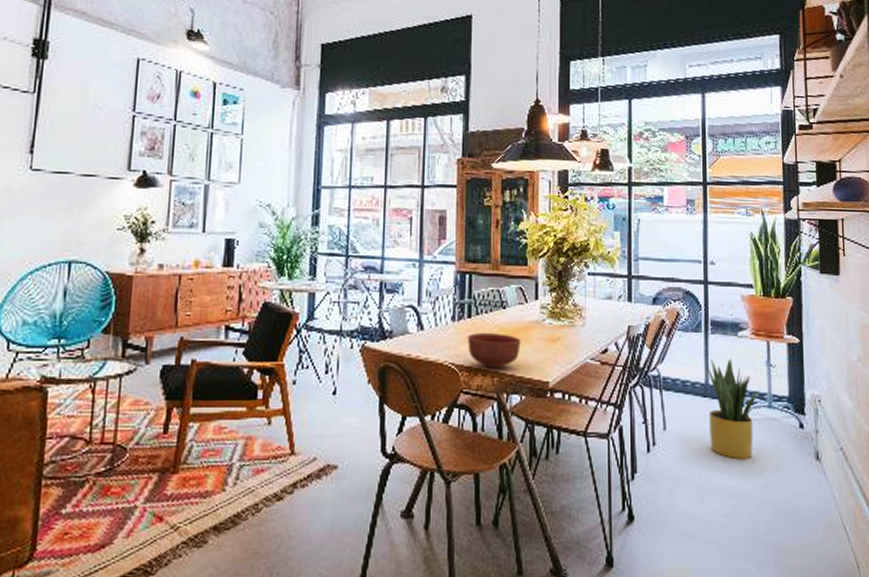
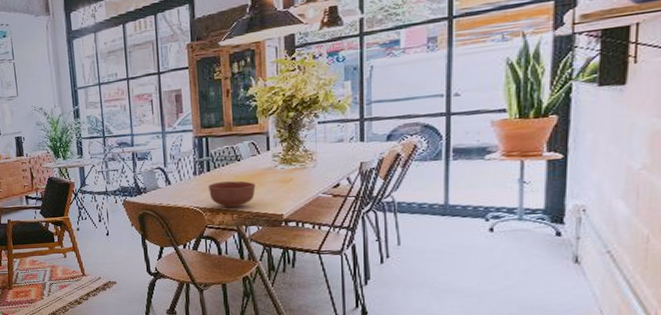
planter: present [706,358,760,460] -> none [445,180,509,266]

